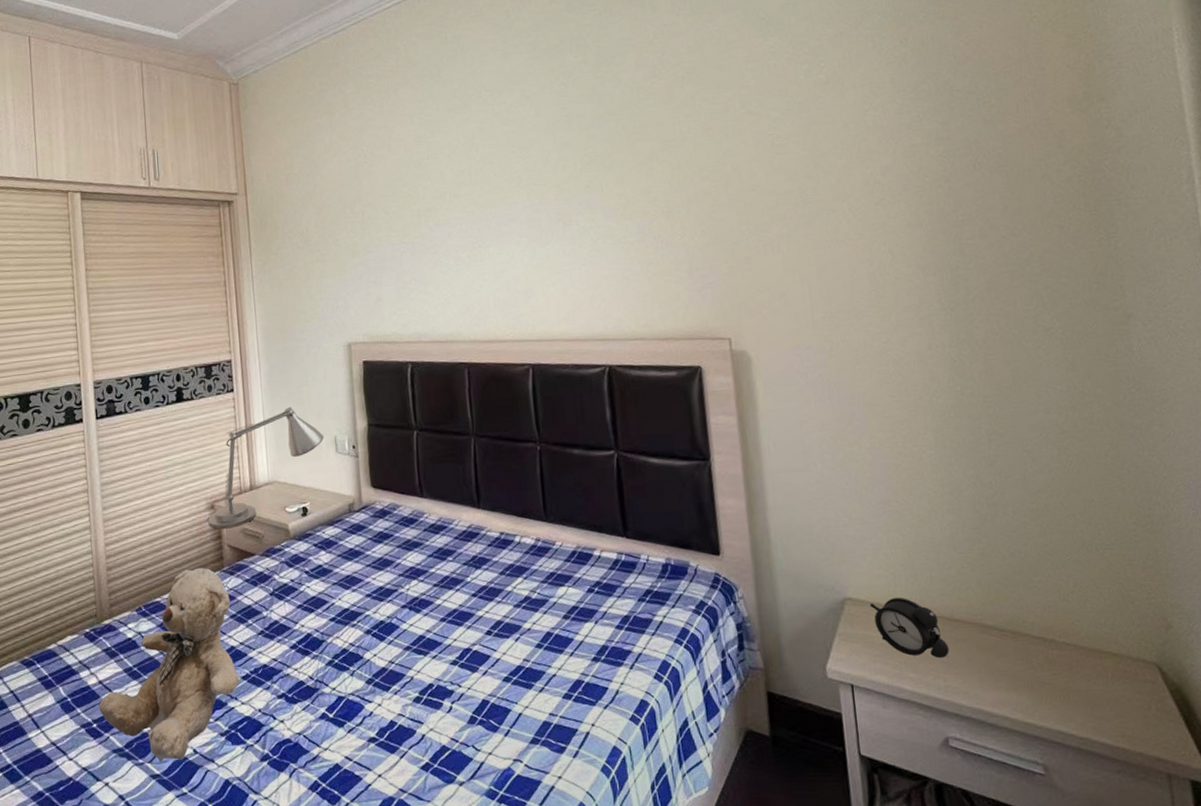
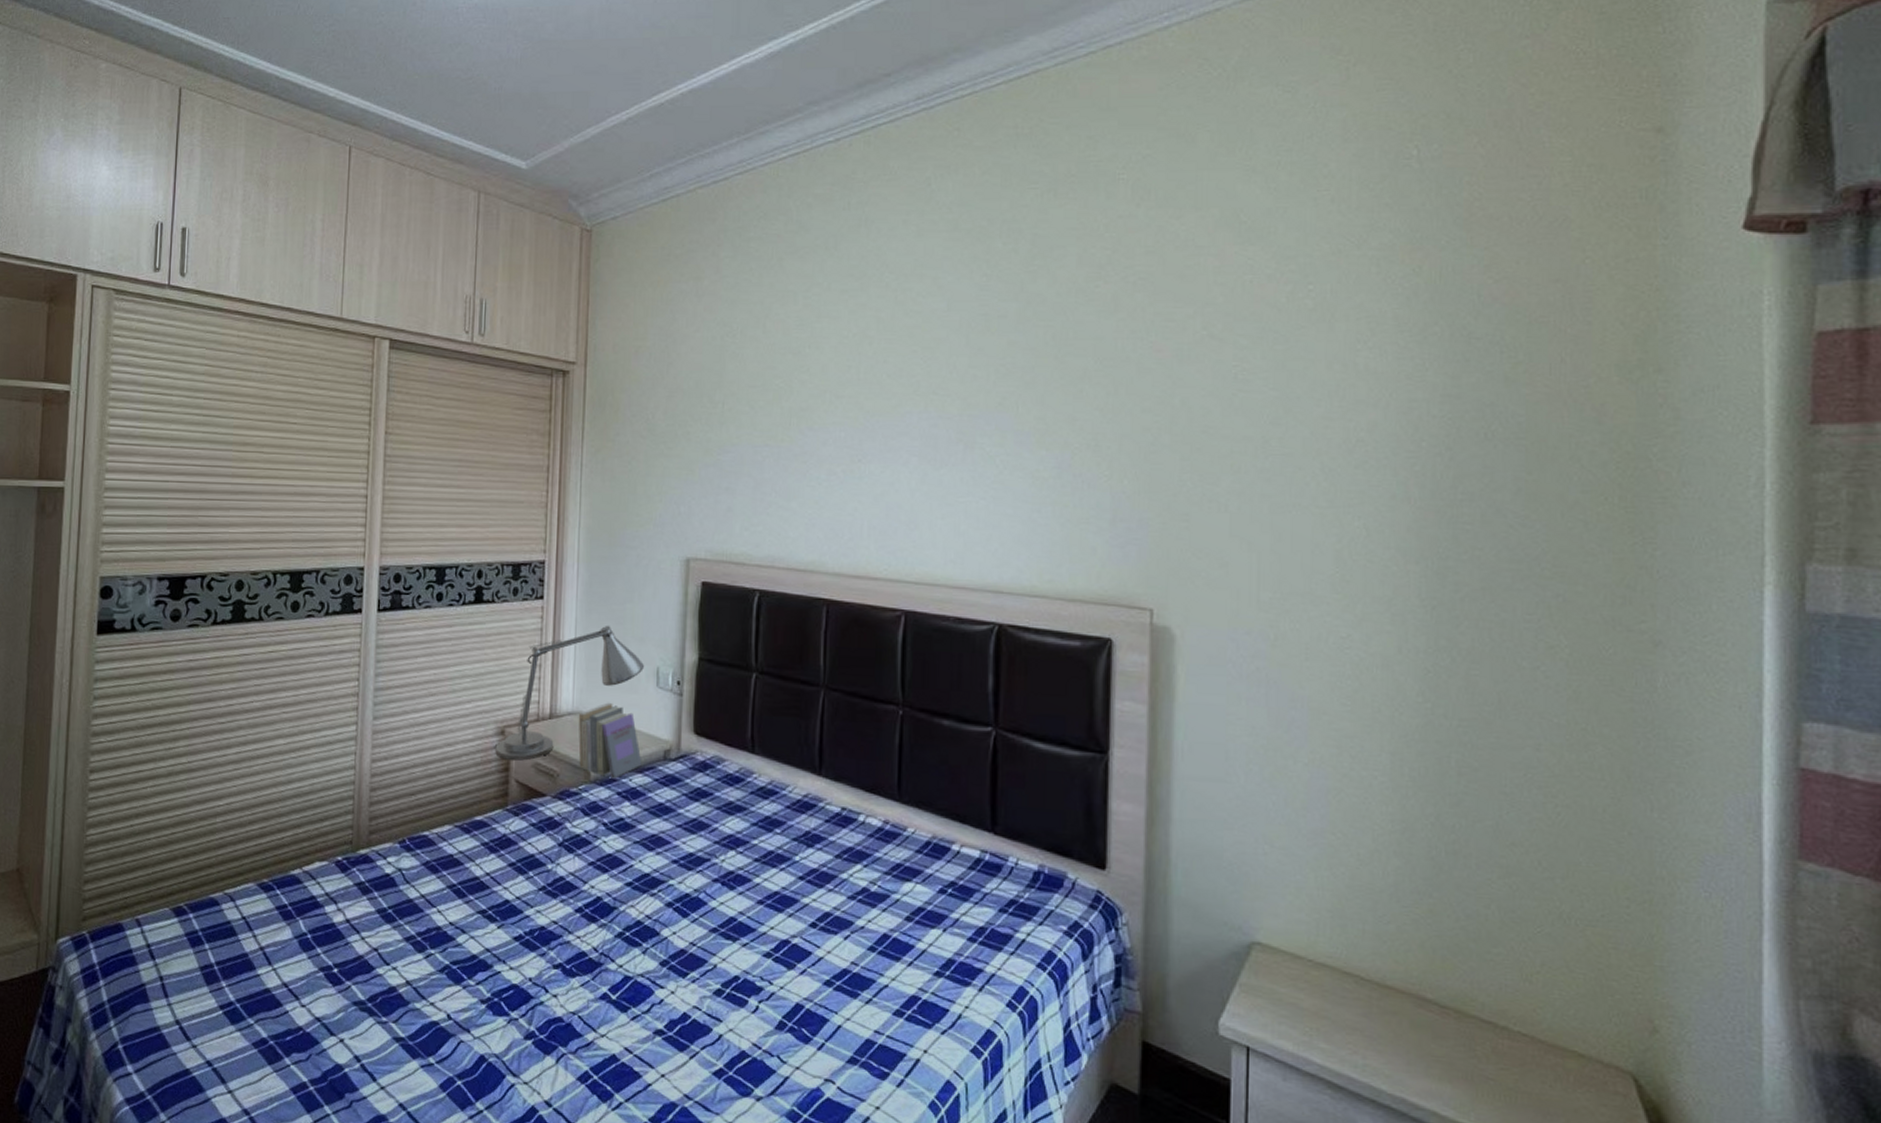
teddy bear: present [99,567,240,762] -> none [343,802,511,1025]
books: none [274,470,332,534] -> present [578,702,642,779]
alarm clock: present [869,597,950,659] -> none [1282,948,1374,1032]

